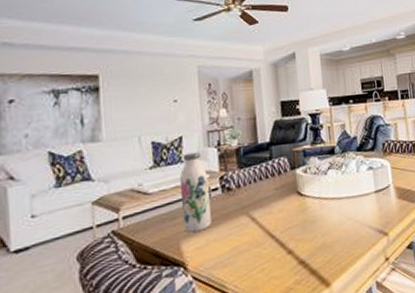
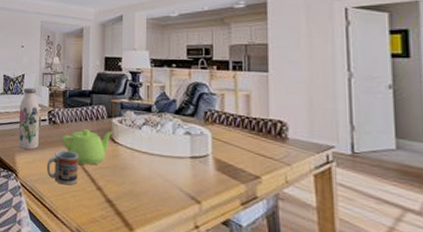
cup: none [224,218,265,262] -> present [46,150,78,186]
teapot: none [240,184,299,232] -> present [61,129,113,166]

